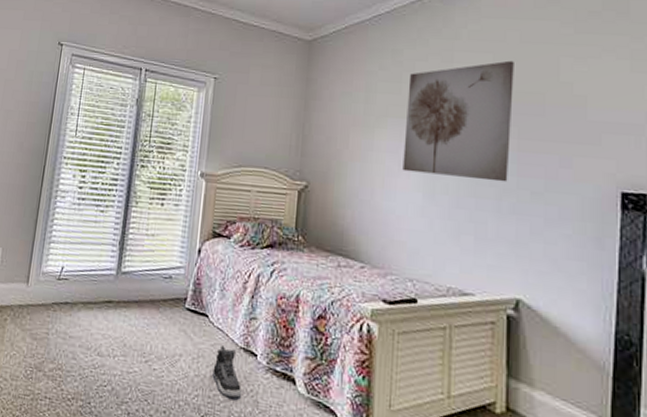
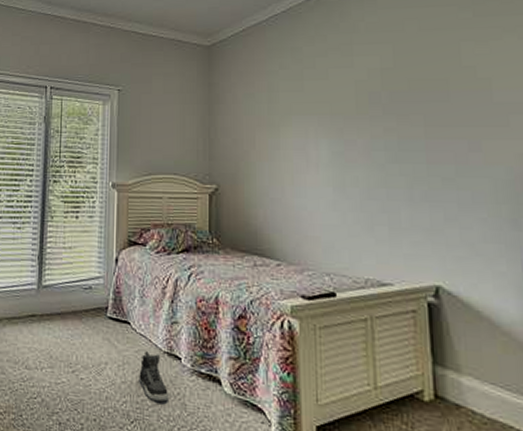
wall art: present [402,60,514,182] -> none [310,49,418,171]

